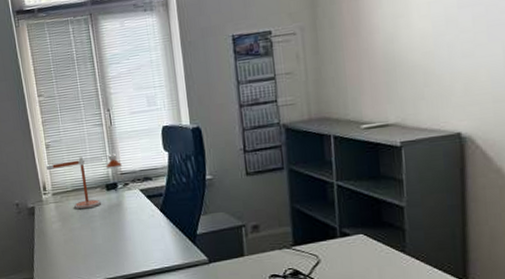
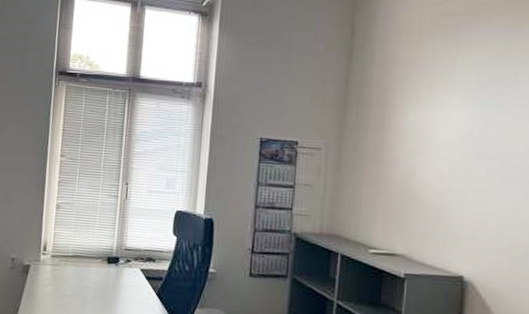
desk lamp: present [45,153,122,210] -> none [51,224,128,278]

